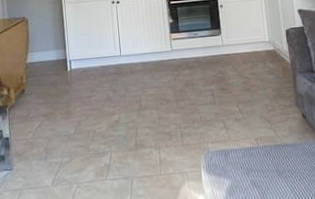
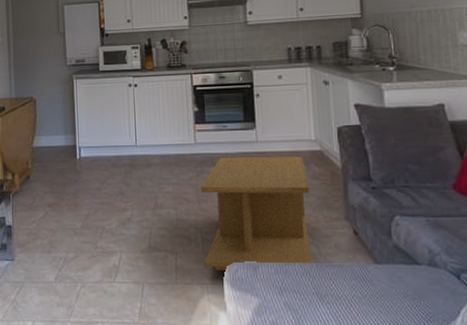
coffee table: none [177,55,272,160] -> present [200,155,313,272]

